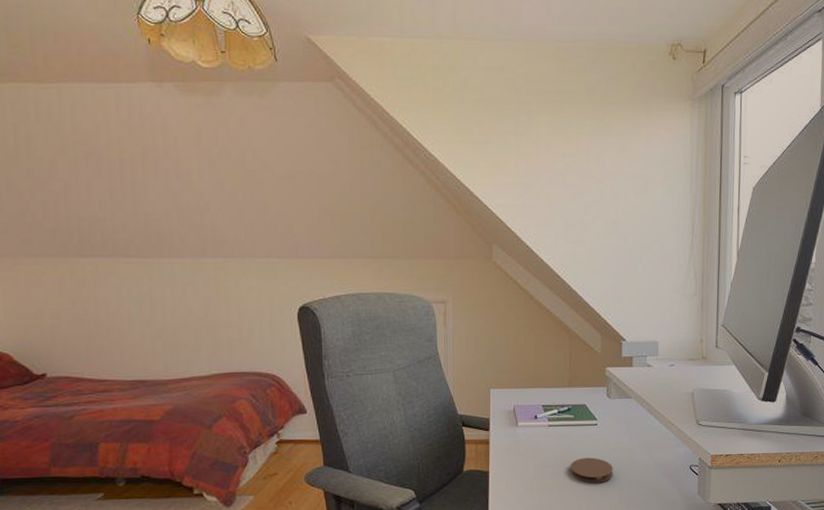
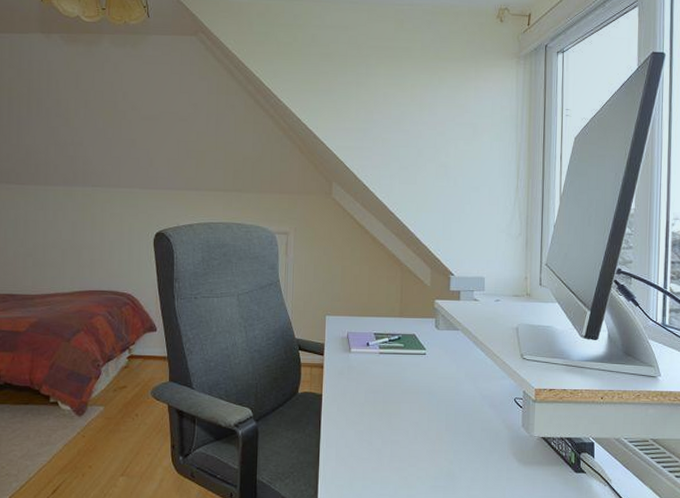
coaster: present [570,457,613,483] -> none [399,385,441,411]

